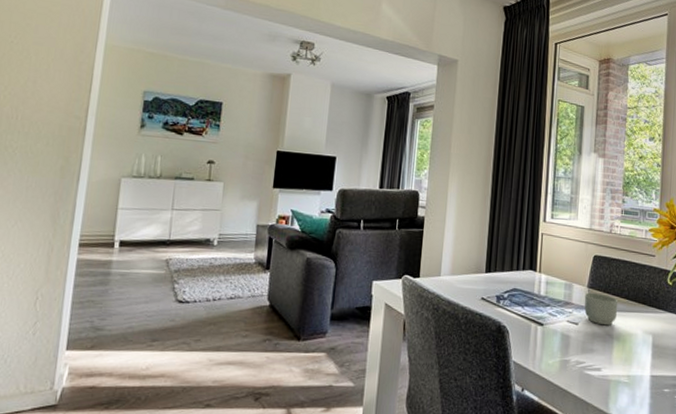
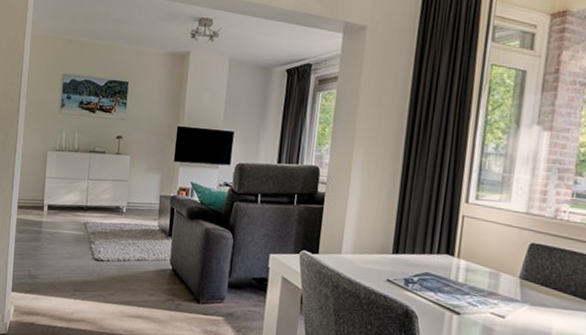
mug: present [584,292,618,326] -> none [514,283,561,323]

